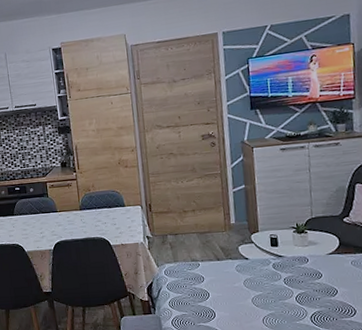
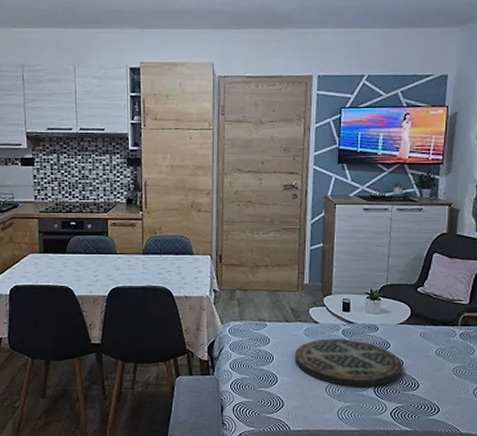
tray: none [229,272,338,317] -> present [294,338,402,387]

